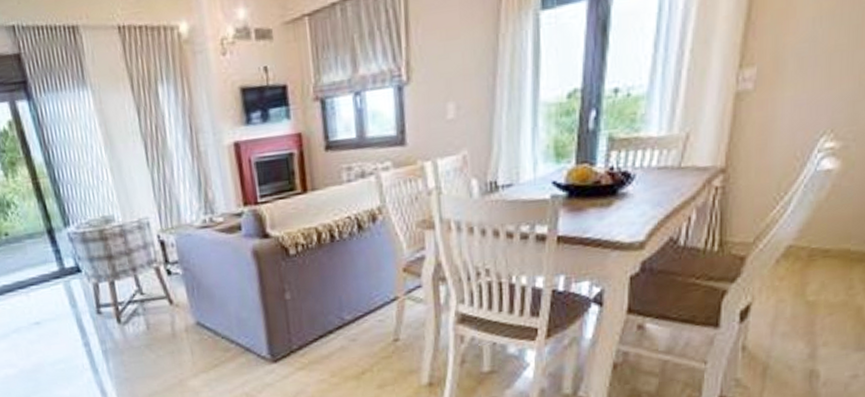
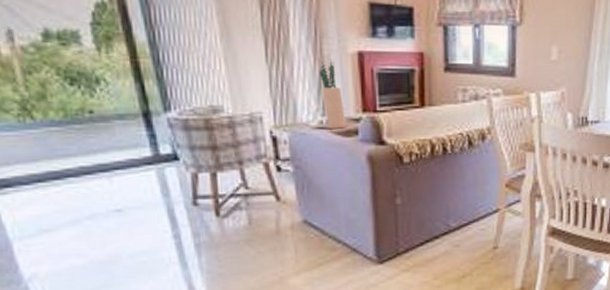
vase: none [198,154,229,228] -> present [319,59,347,130]

